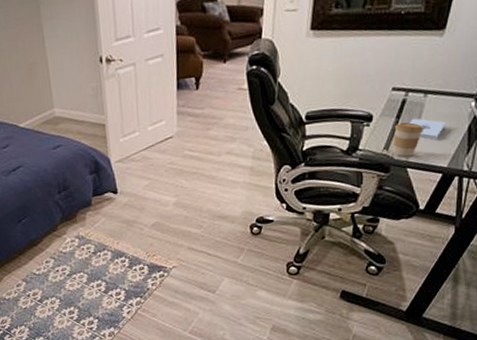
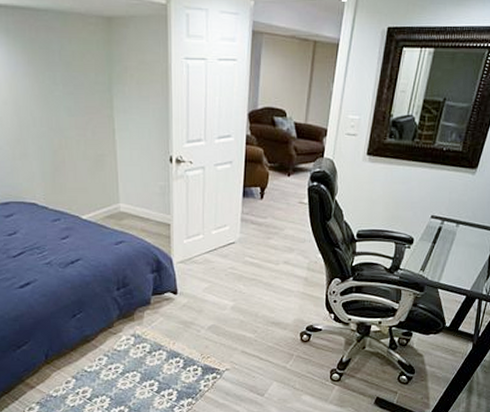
coffee cup: present [392,122,424,157] -> none [427,247,455,279]
notepad: present [410,118,446,141] -> none [443,244,472,266]

